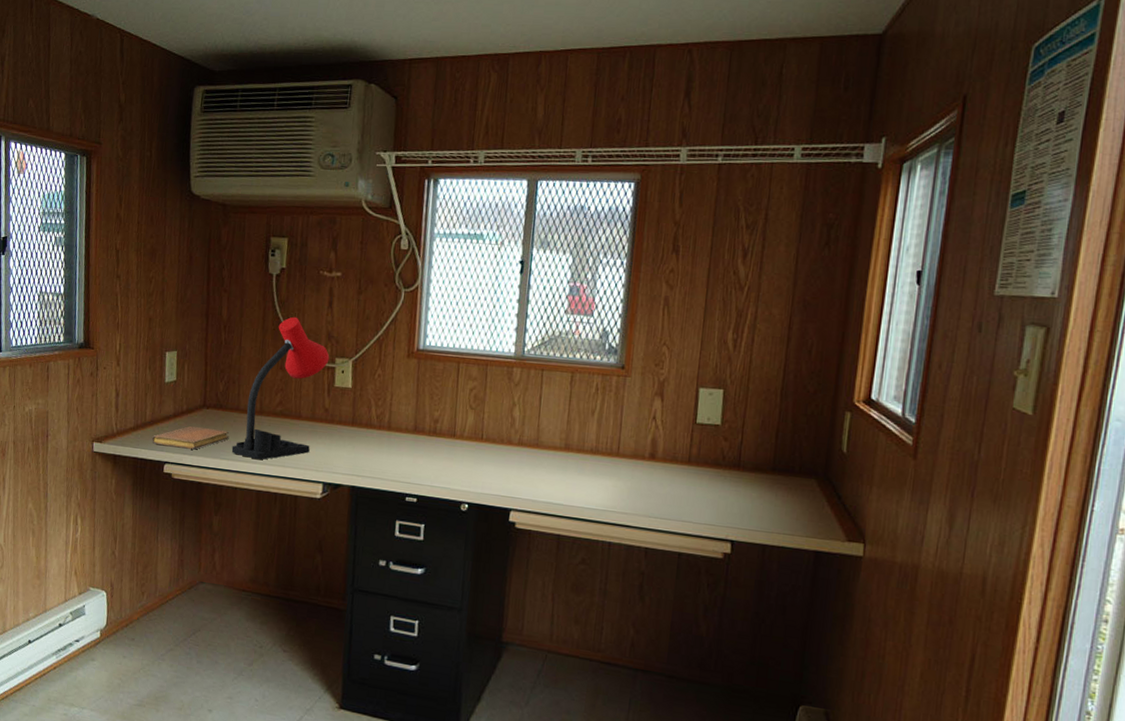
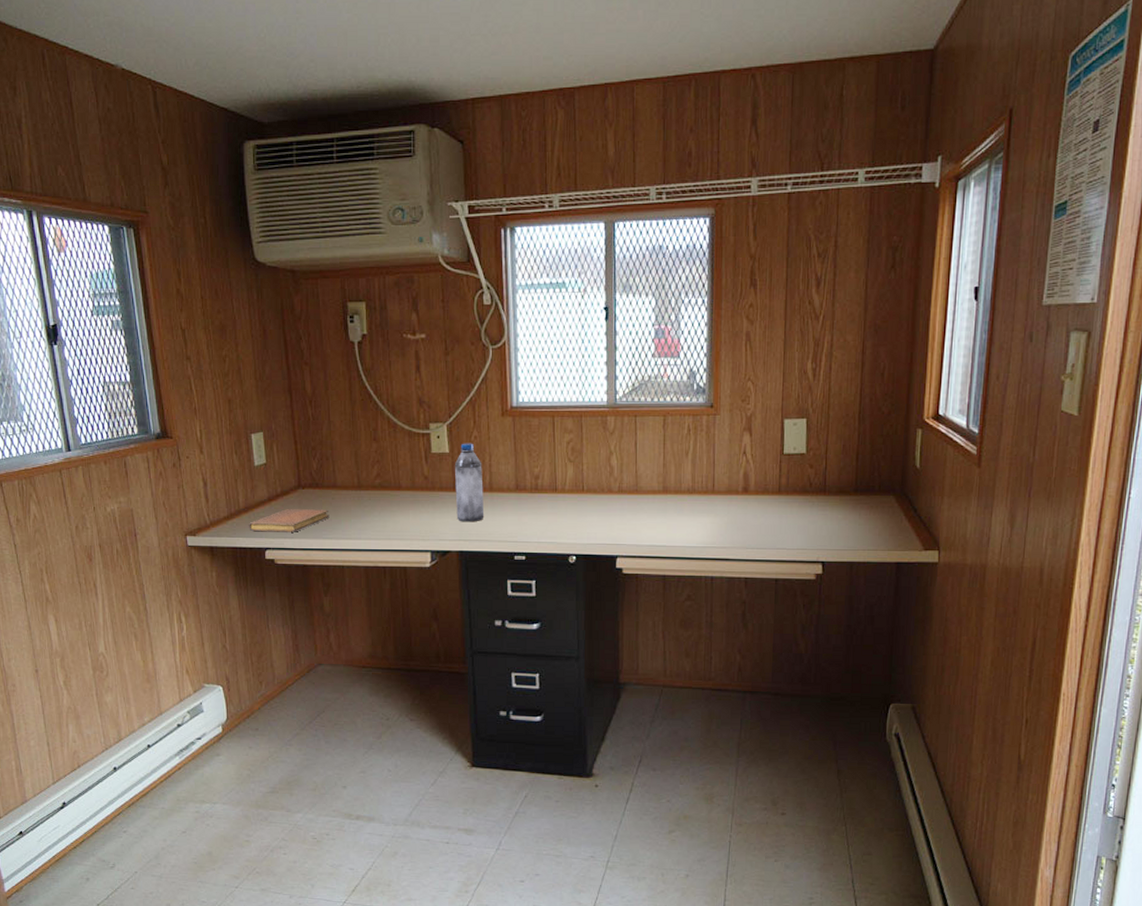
desk lamp: present [231,316,330,460] -> none [333,384,423,536]
water bottle: none [352,380,383,459] -> present [454,443,485,522]

